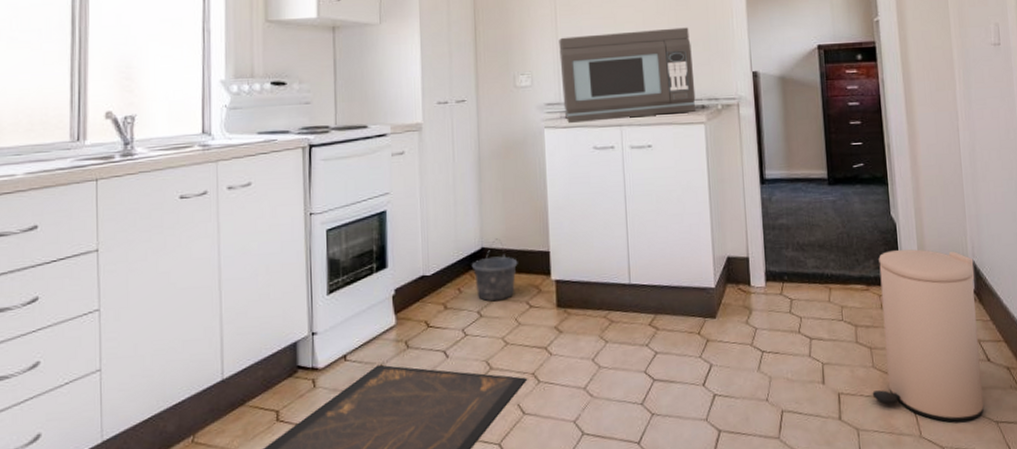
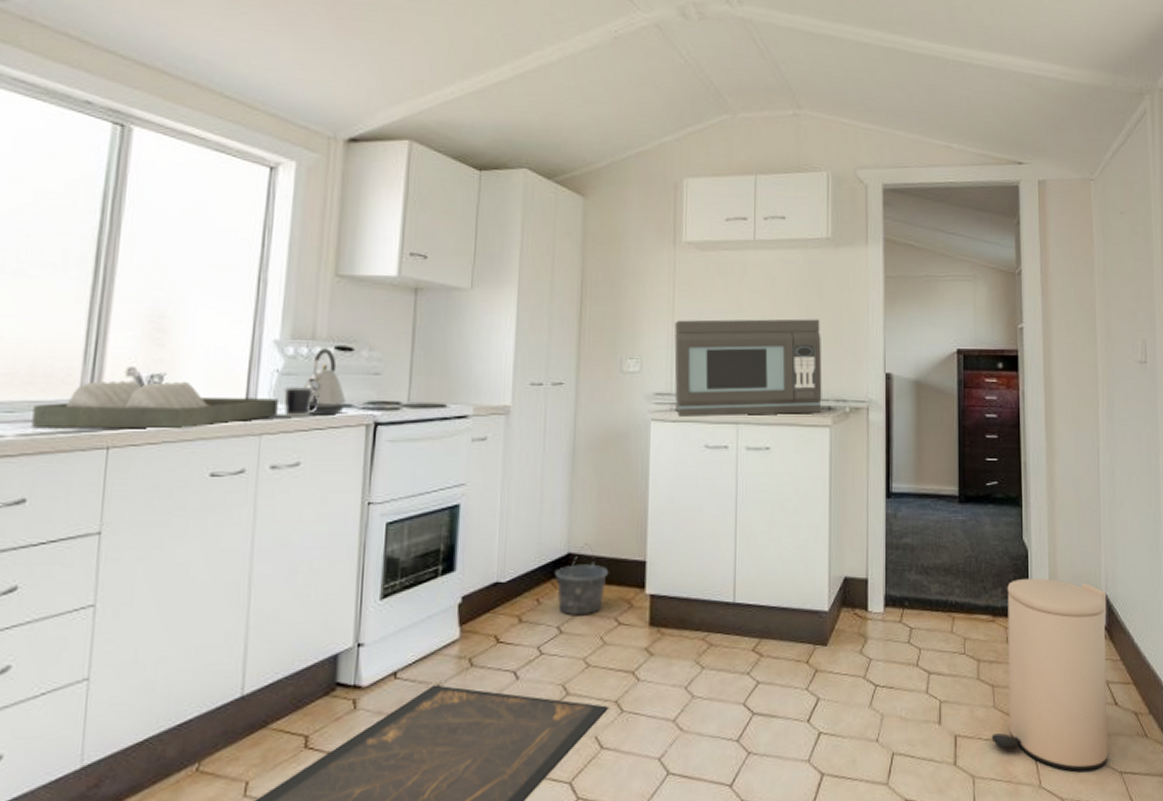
sushi platter: none [36,120,229,166] -> present [32,380,278,429]
mug: none [233,118,262,145] -> present [283,386,319,418]
kettle: none [248,84,284,142] -> present [304,349,347,415]

